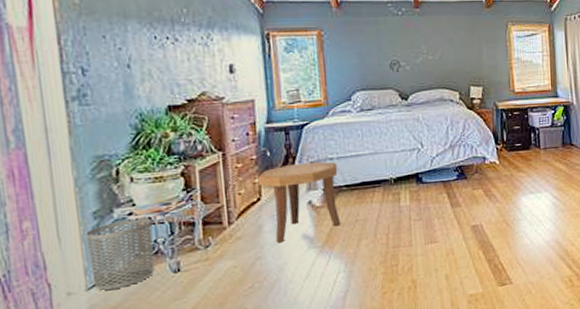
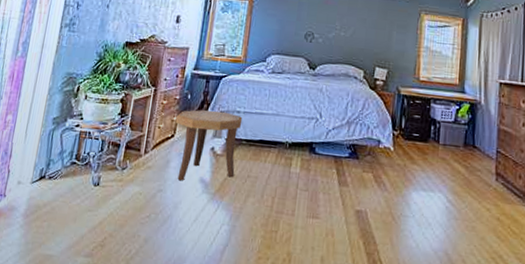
waste bin: present [85,218,155,291] -> none [37,129,91,188]

